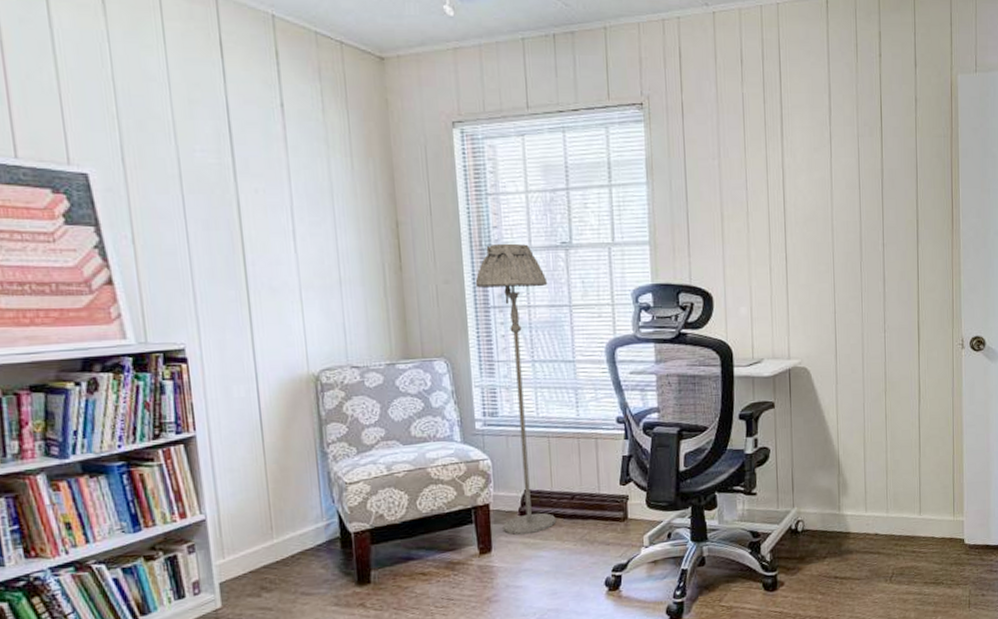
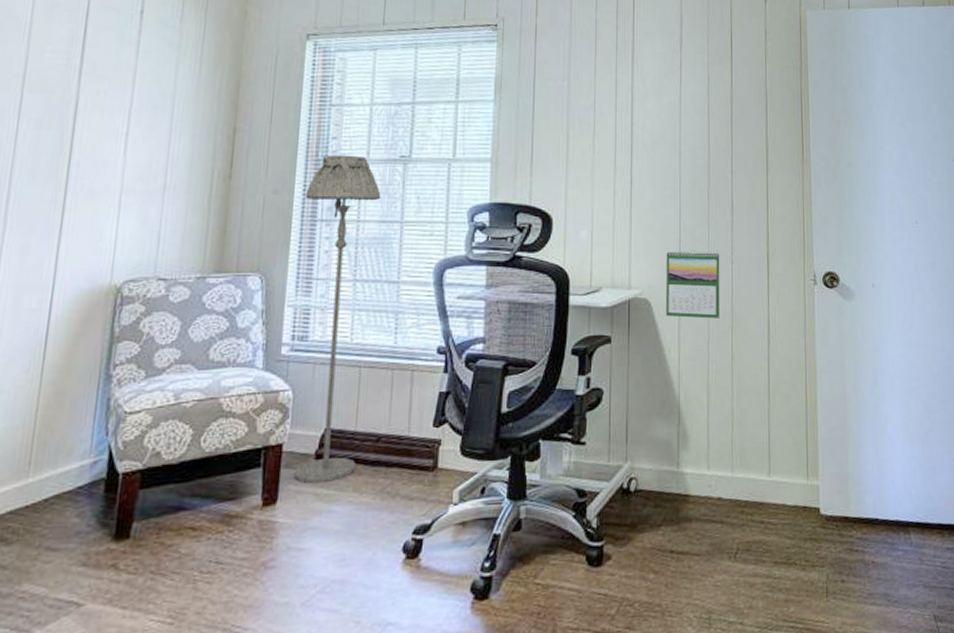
calendar: none [822,321,874,383] -> present [666,250,720,319]

